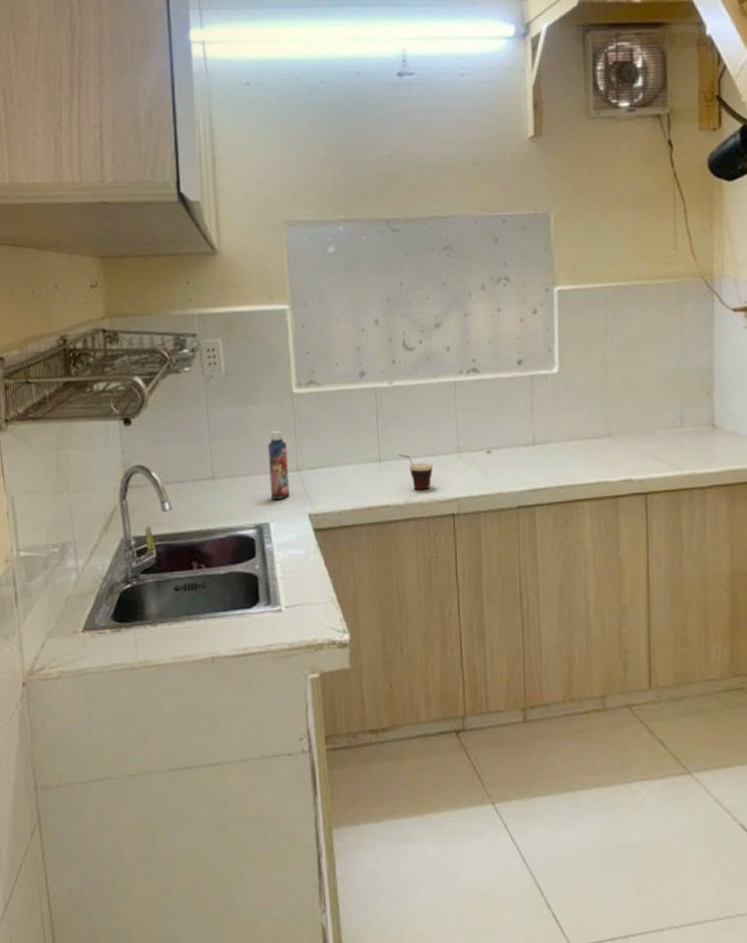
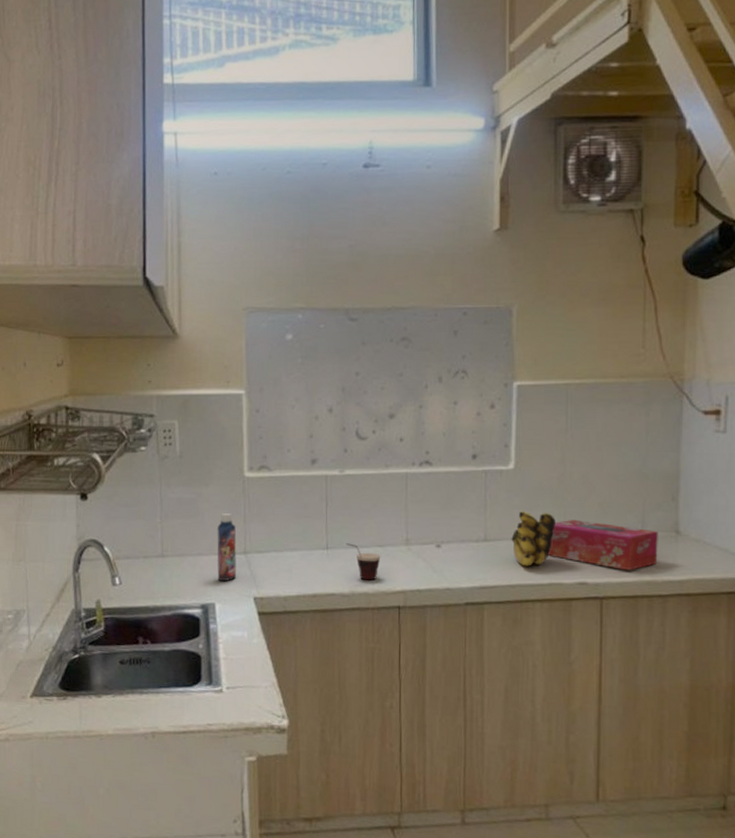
banana: none [558,412,600,467] -> present [511,510,556,566]
tissue box: none [594,418,697,466] -> present [548,519,658,571]

